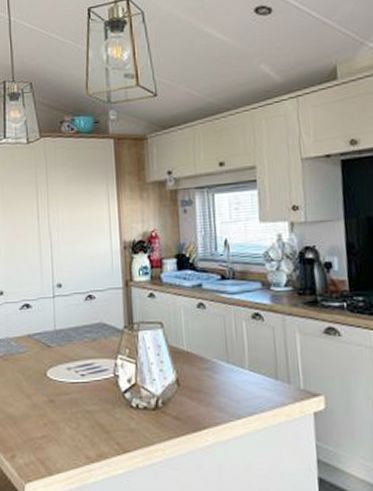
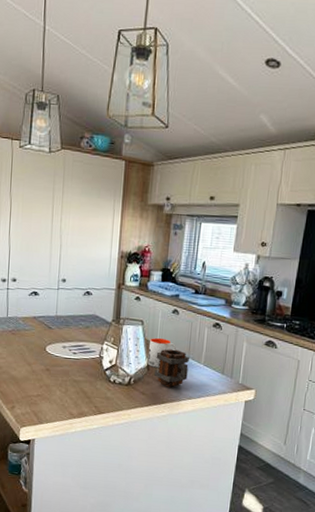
mug: none [174,342,211,382] -> present [147,338,177,368]
mug: none [185,354,231,406] -> present [154,349,189,388]

